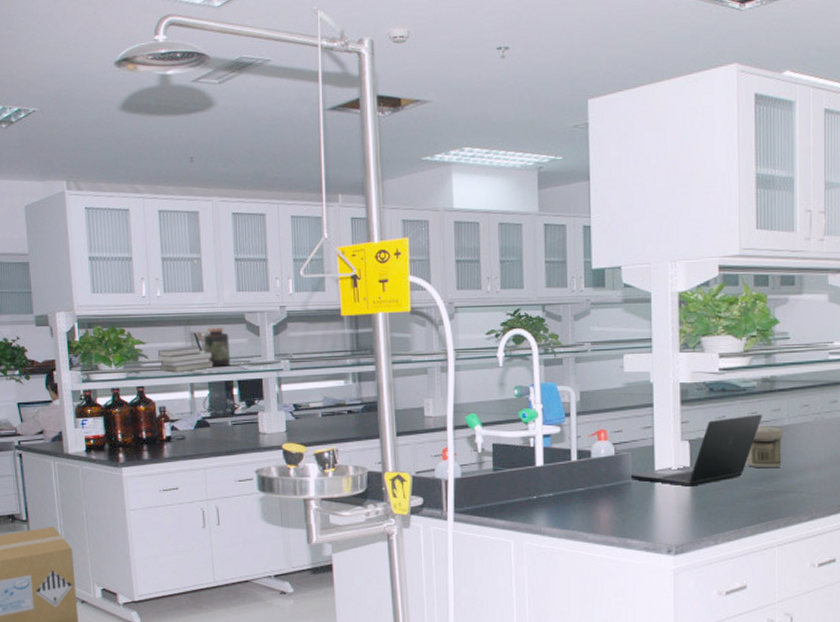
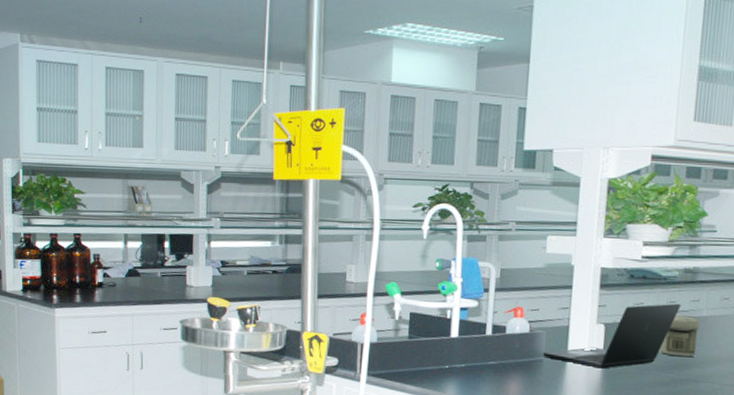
books: present [157,346,214,372] -> none [95,198,148,222]
jar: present [203,327,230,367] -> none [139,182,165,220]

